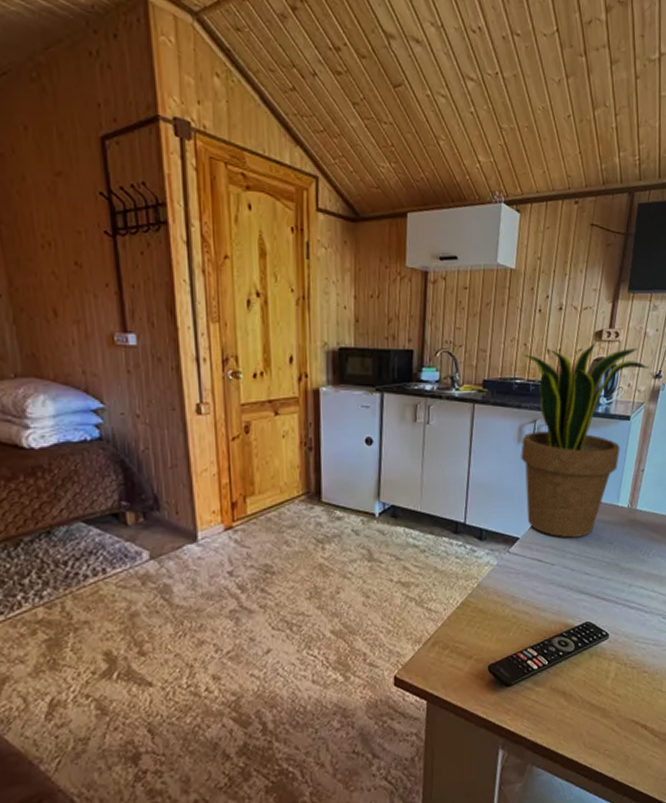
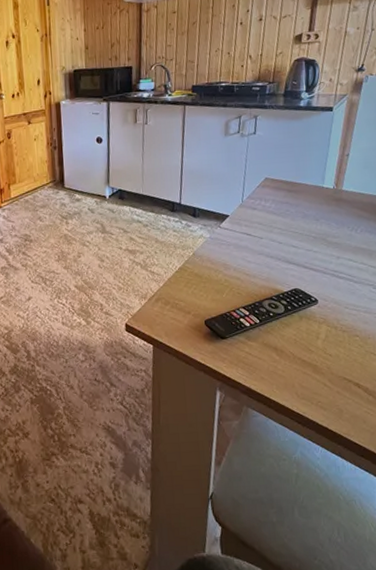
potted plant: present [521,343,648,538] -> none [228,45,350,216]

